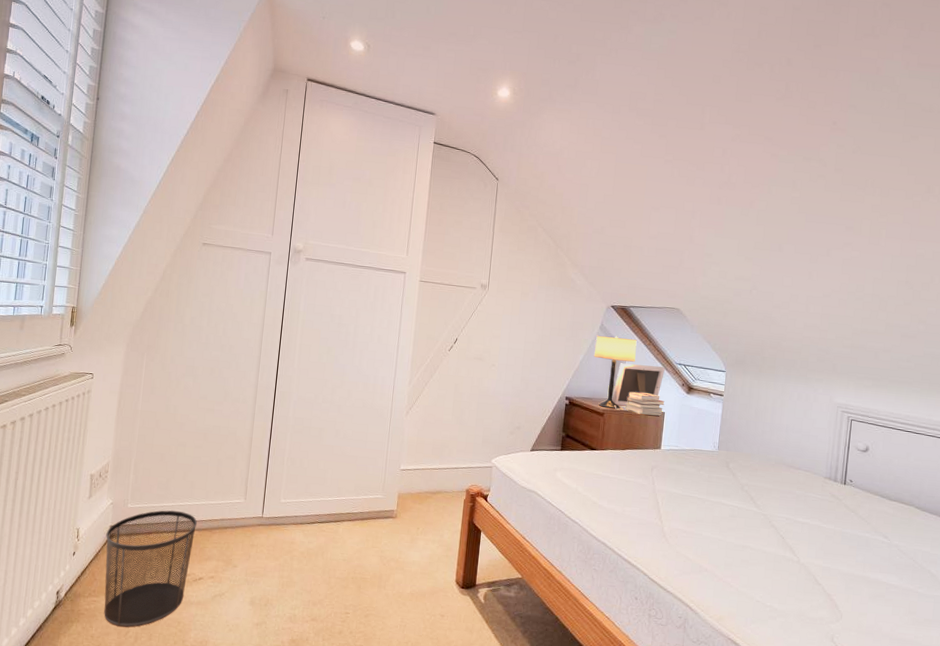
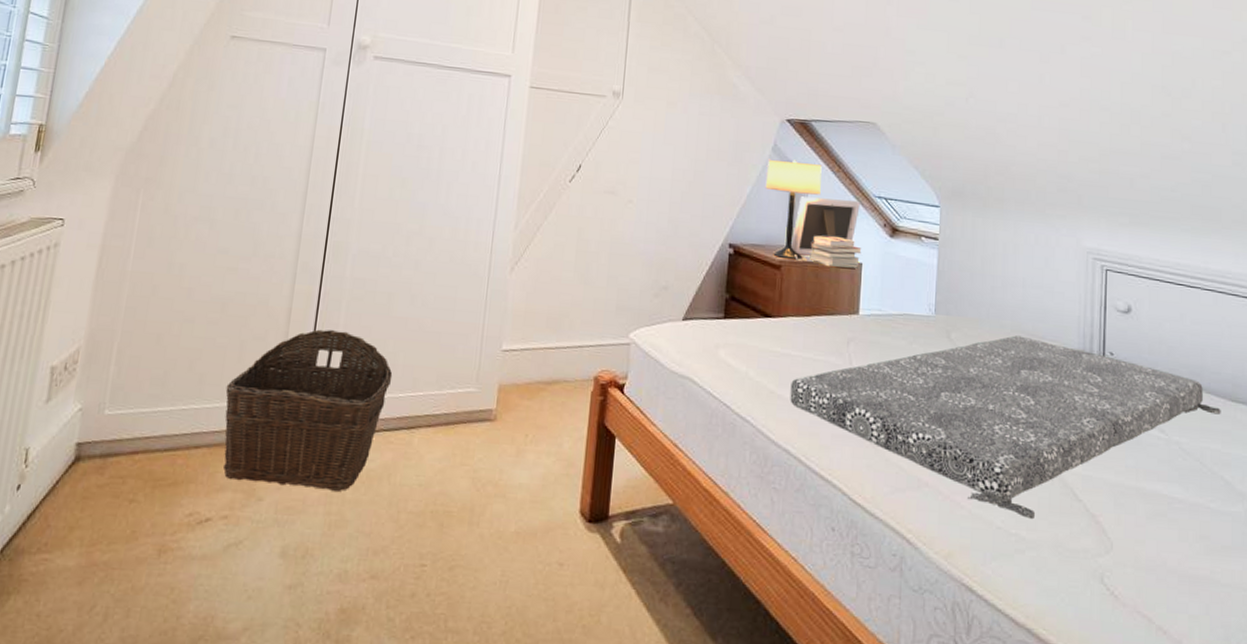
waste bin: present [104,510,197,628] -> none [58,417,206,599]
wicker basket: none [209,452,324,563] -> present [223,329,393,491]
seat cushion: none [608,466,933,596] -> present [790,335,1221,520]

